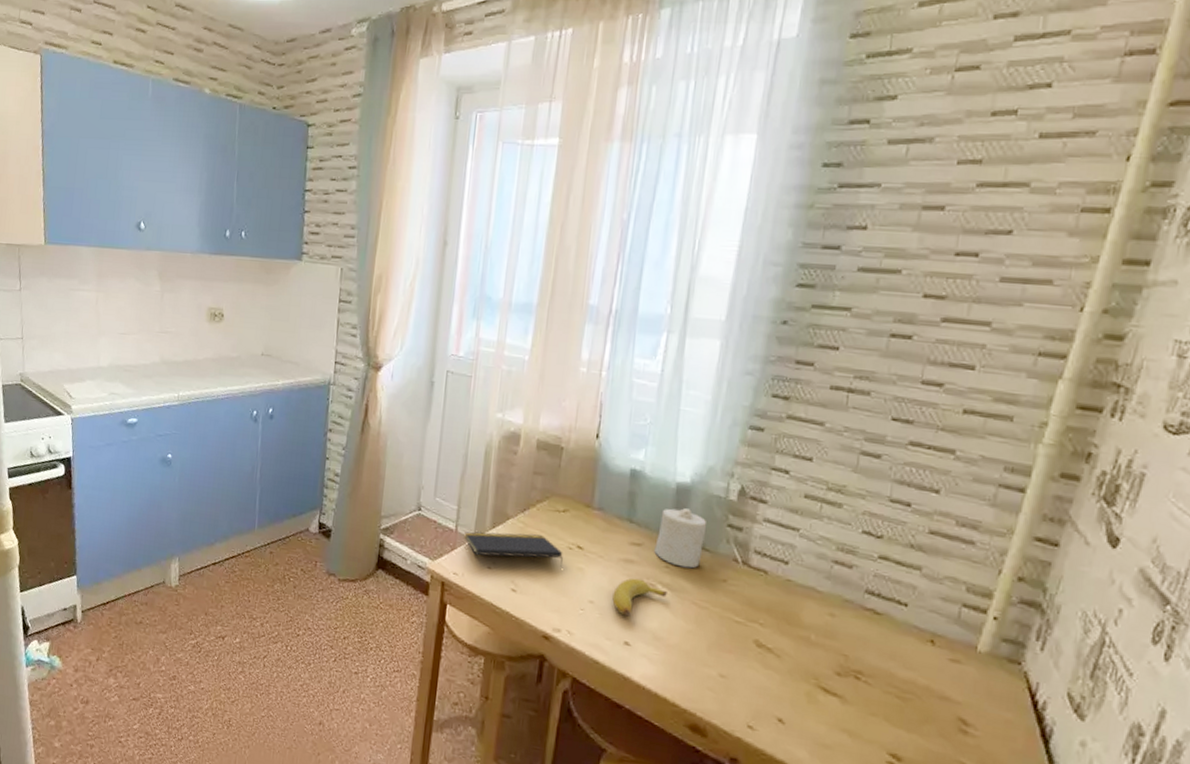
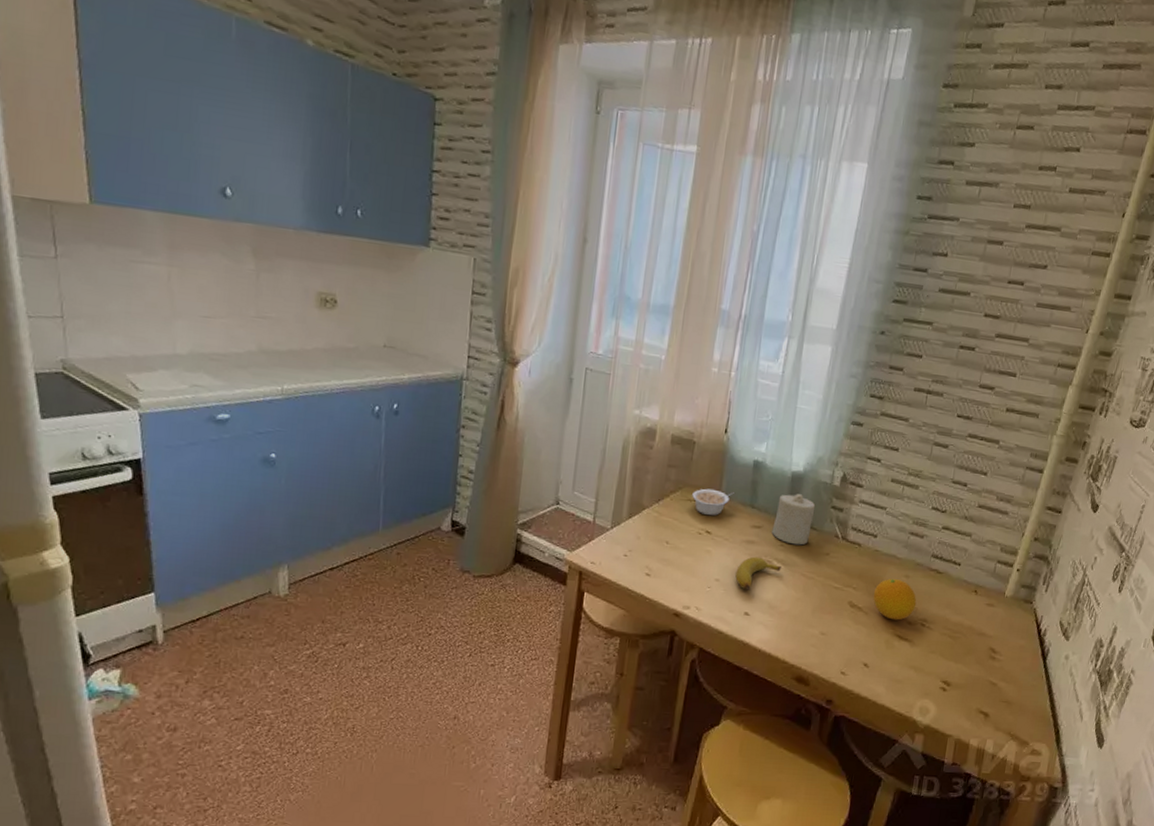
notepad: present [464,531,563,569] -> none [601,522,693,552]
legume: none [561,498,610,530] -> present [692,488,736,516]
fruit: none [786,616,847,669] -> present [873,579,917,621]

